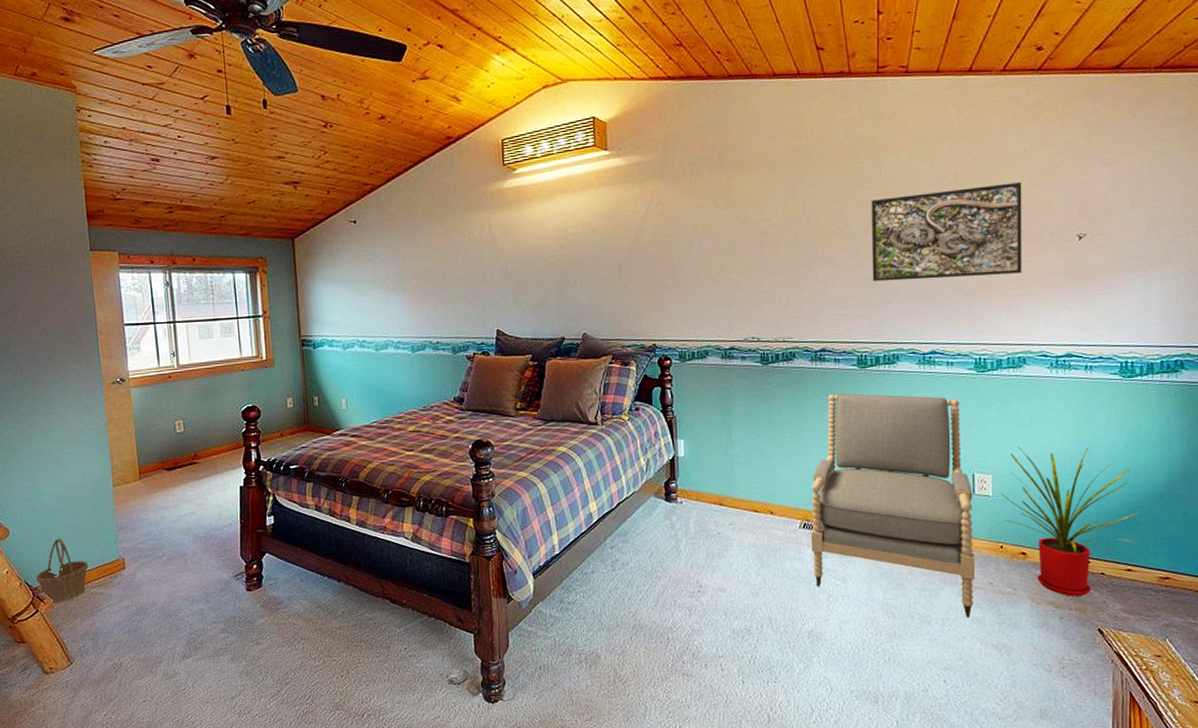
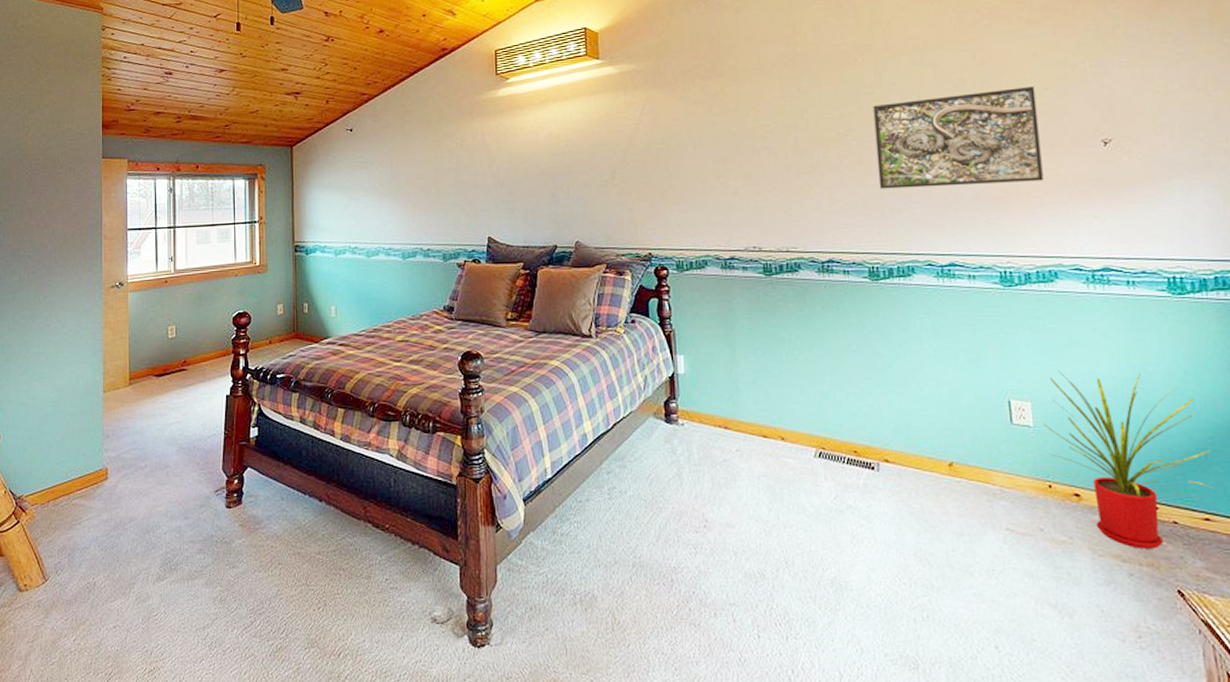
basket: present [36,538,89,603] -> none [20,445,72,514]
armchair: present [810,393,976,618] -> none [825,307,1023,570]

